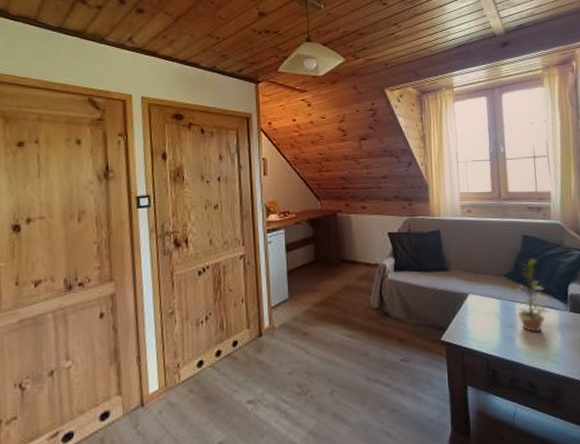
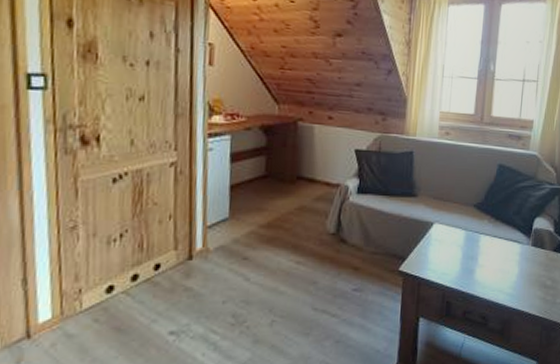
plant: present [516,258,550,333] -> none [481,190,515,266]

